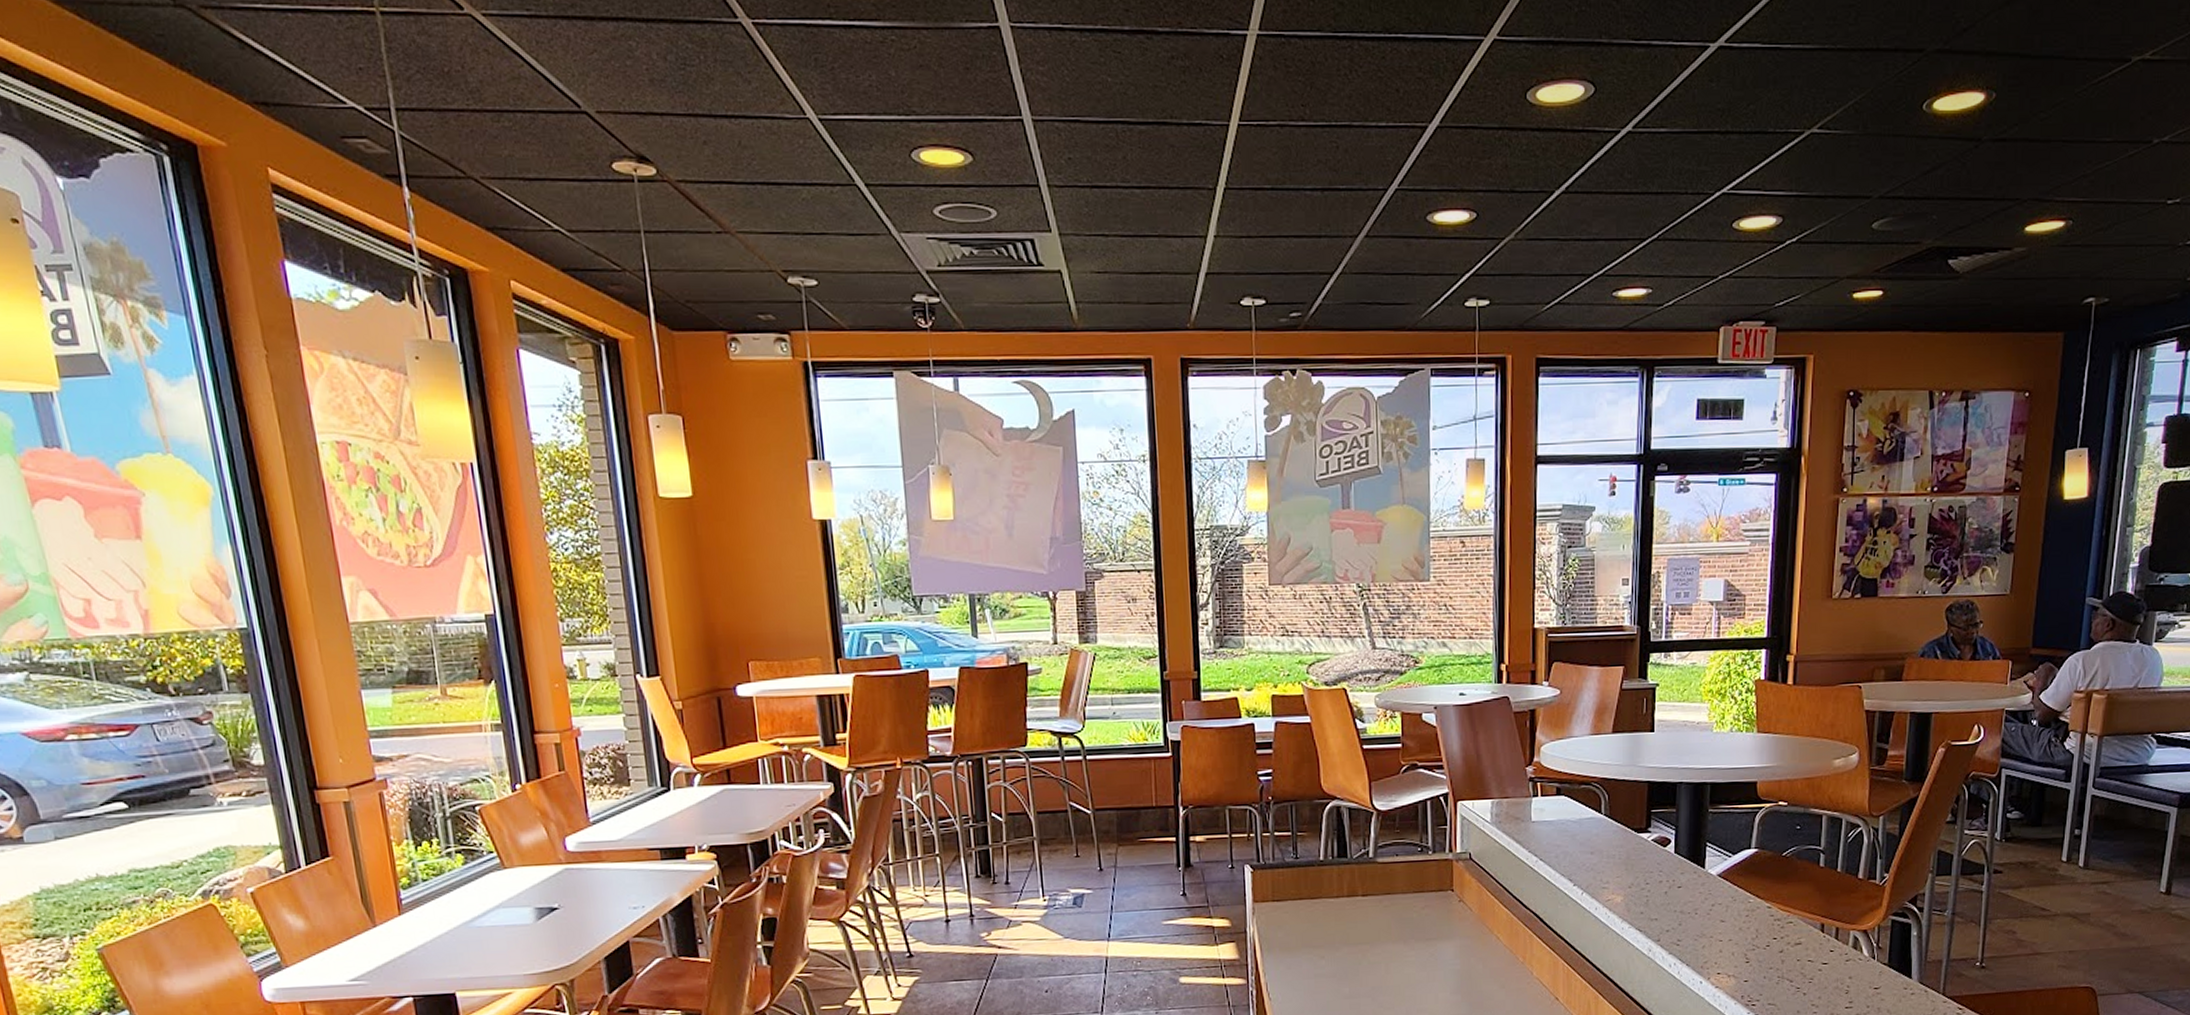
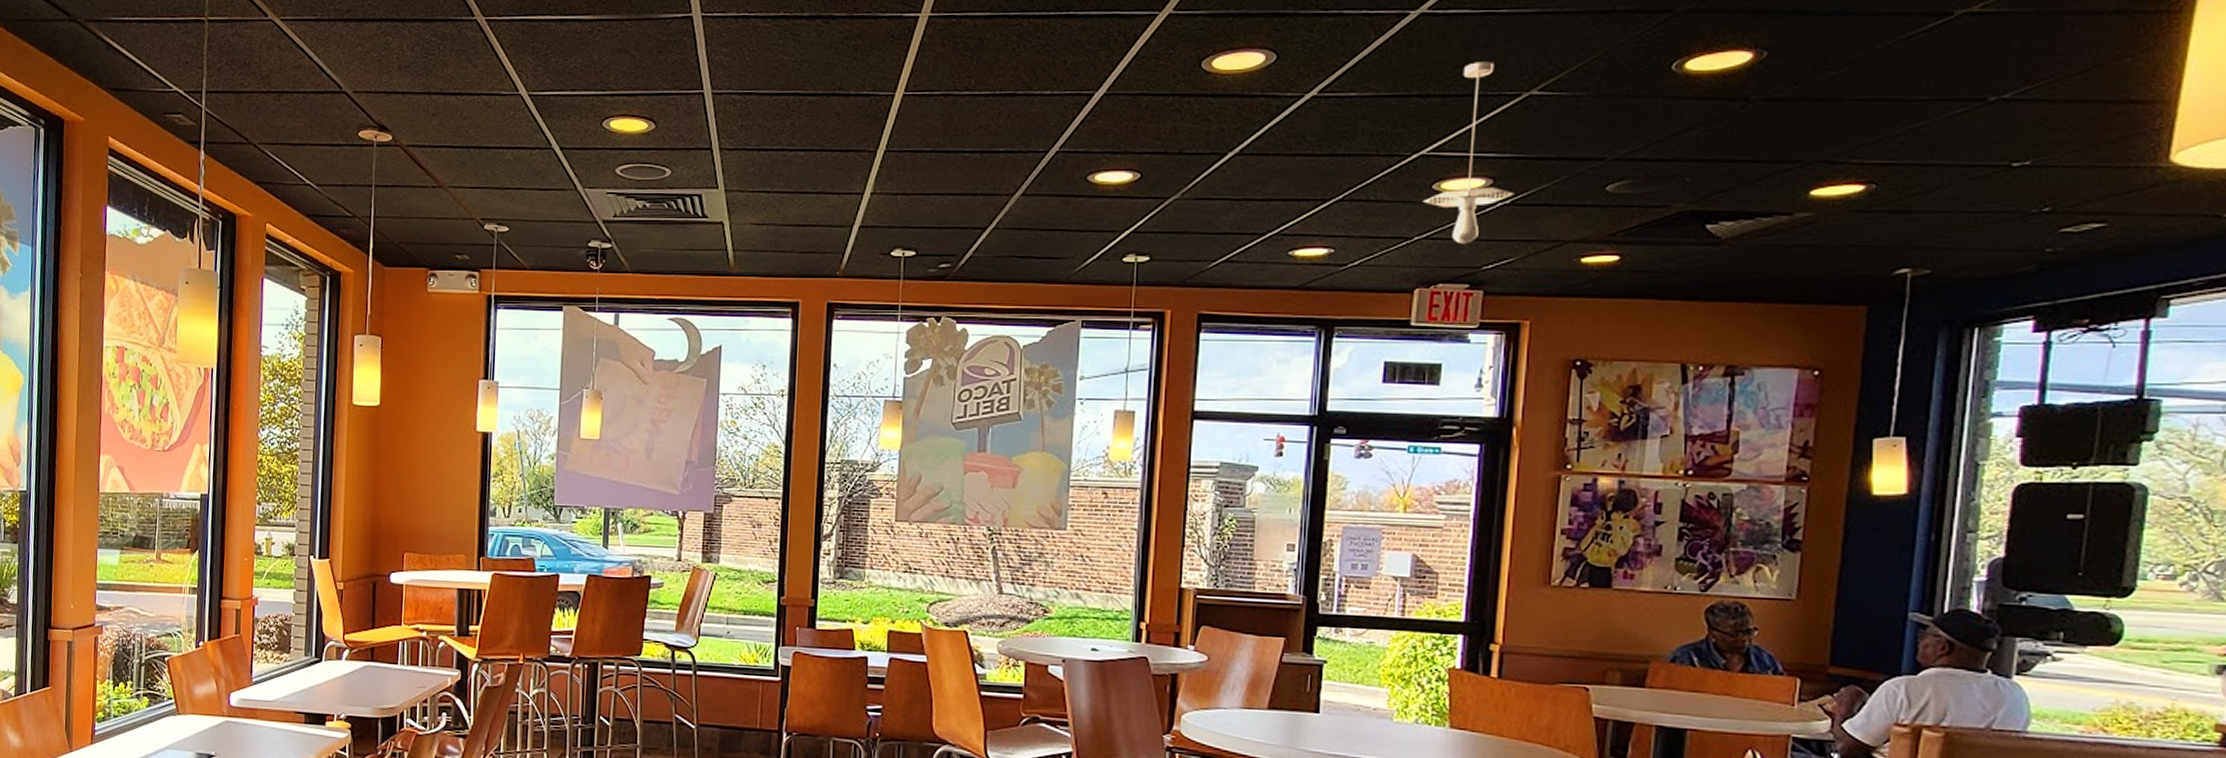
pendant light: none [1725,98,1800,282] -> present [1423,61,1514,245]

